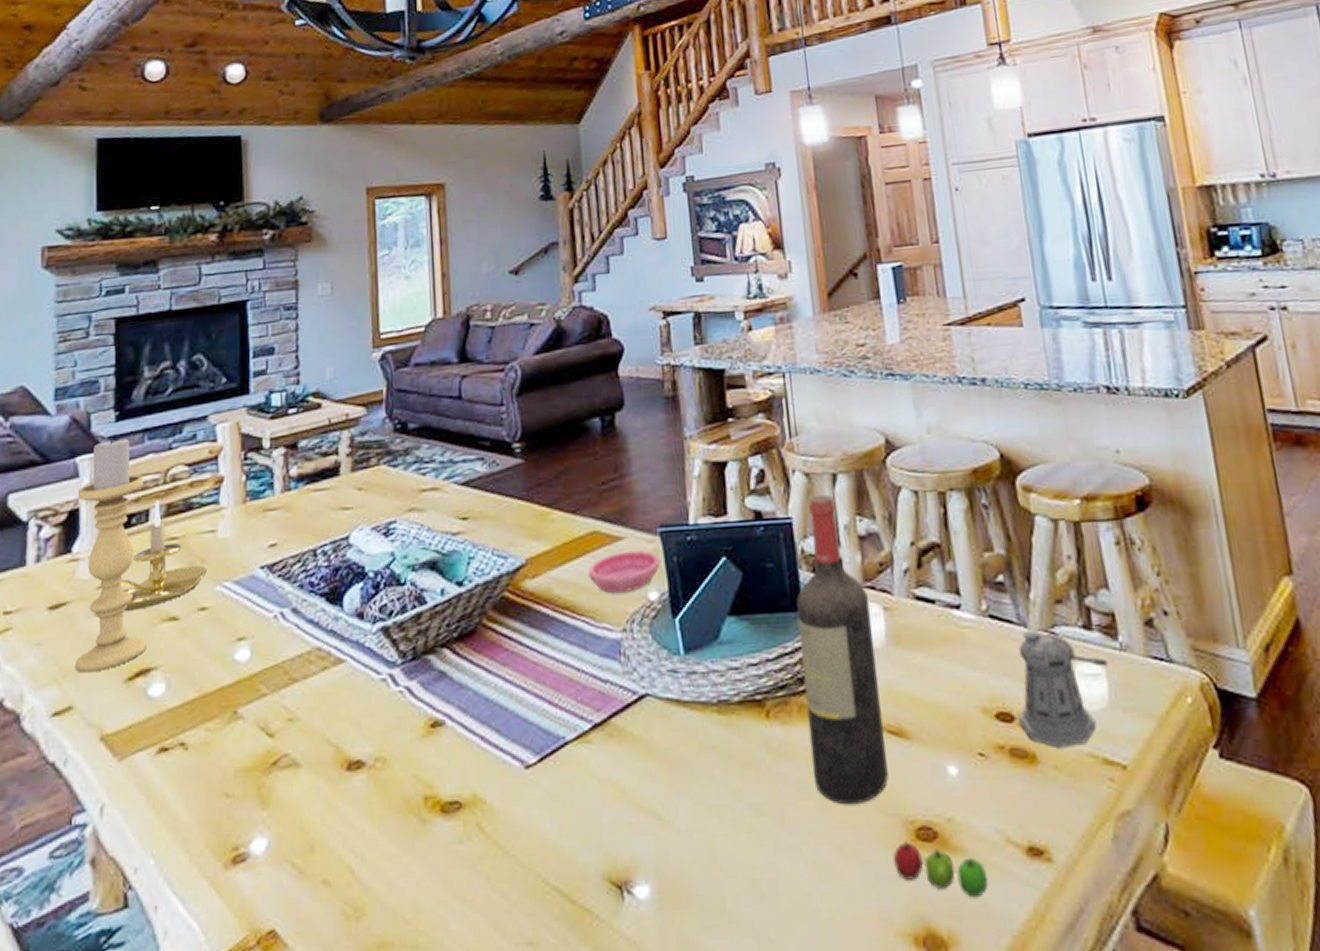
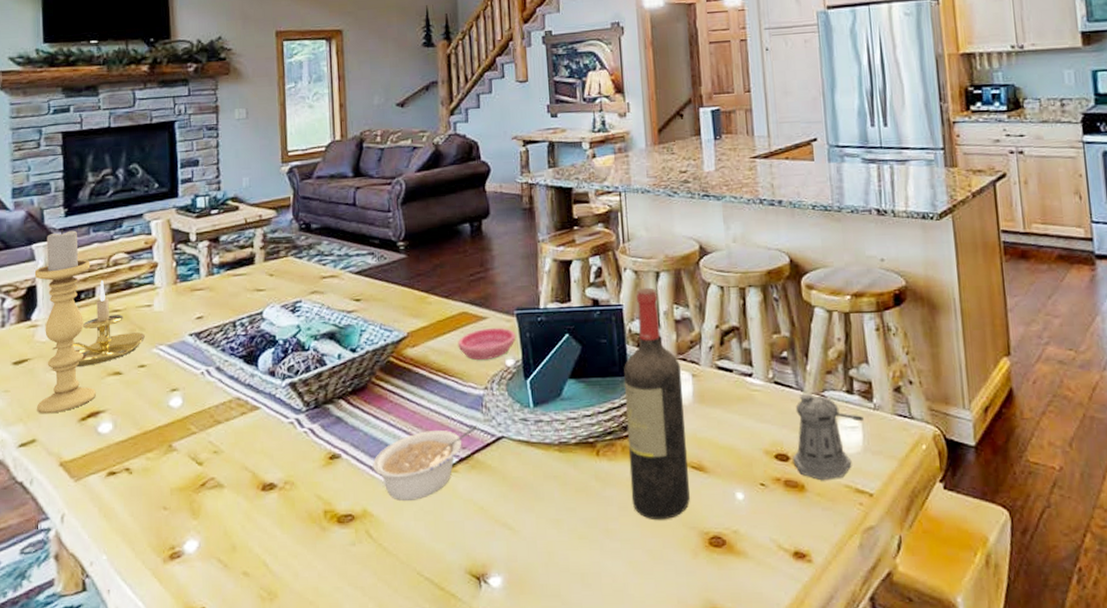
legume: none [484,680,615,782] -> present [372,426,478,501]
apple: present [893,840,988,898] -> none [691,546,763,588]

